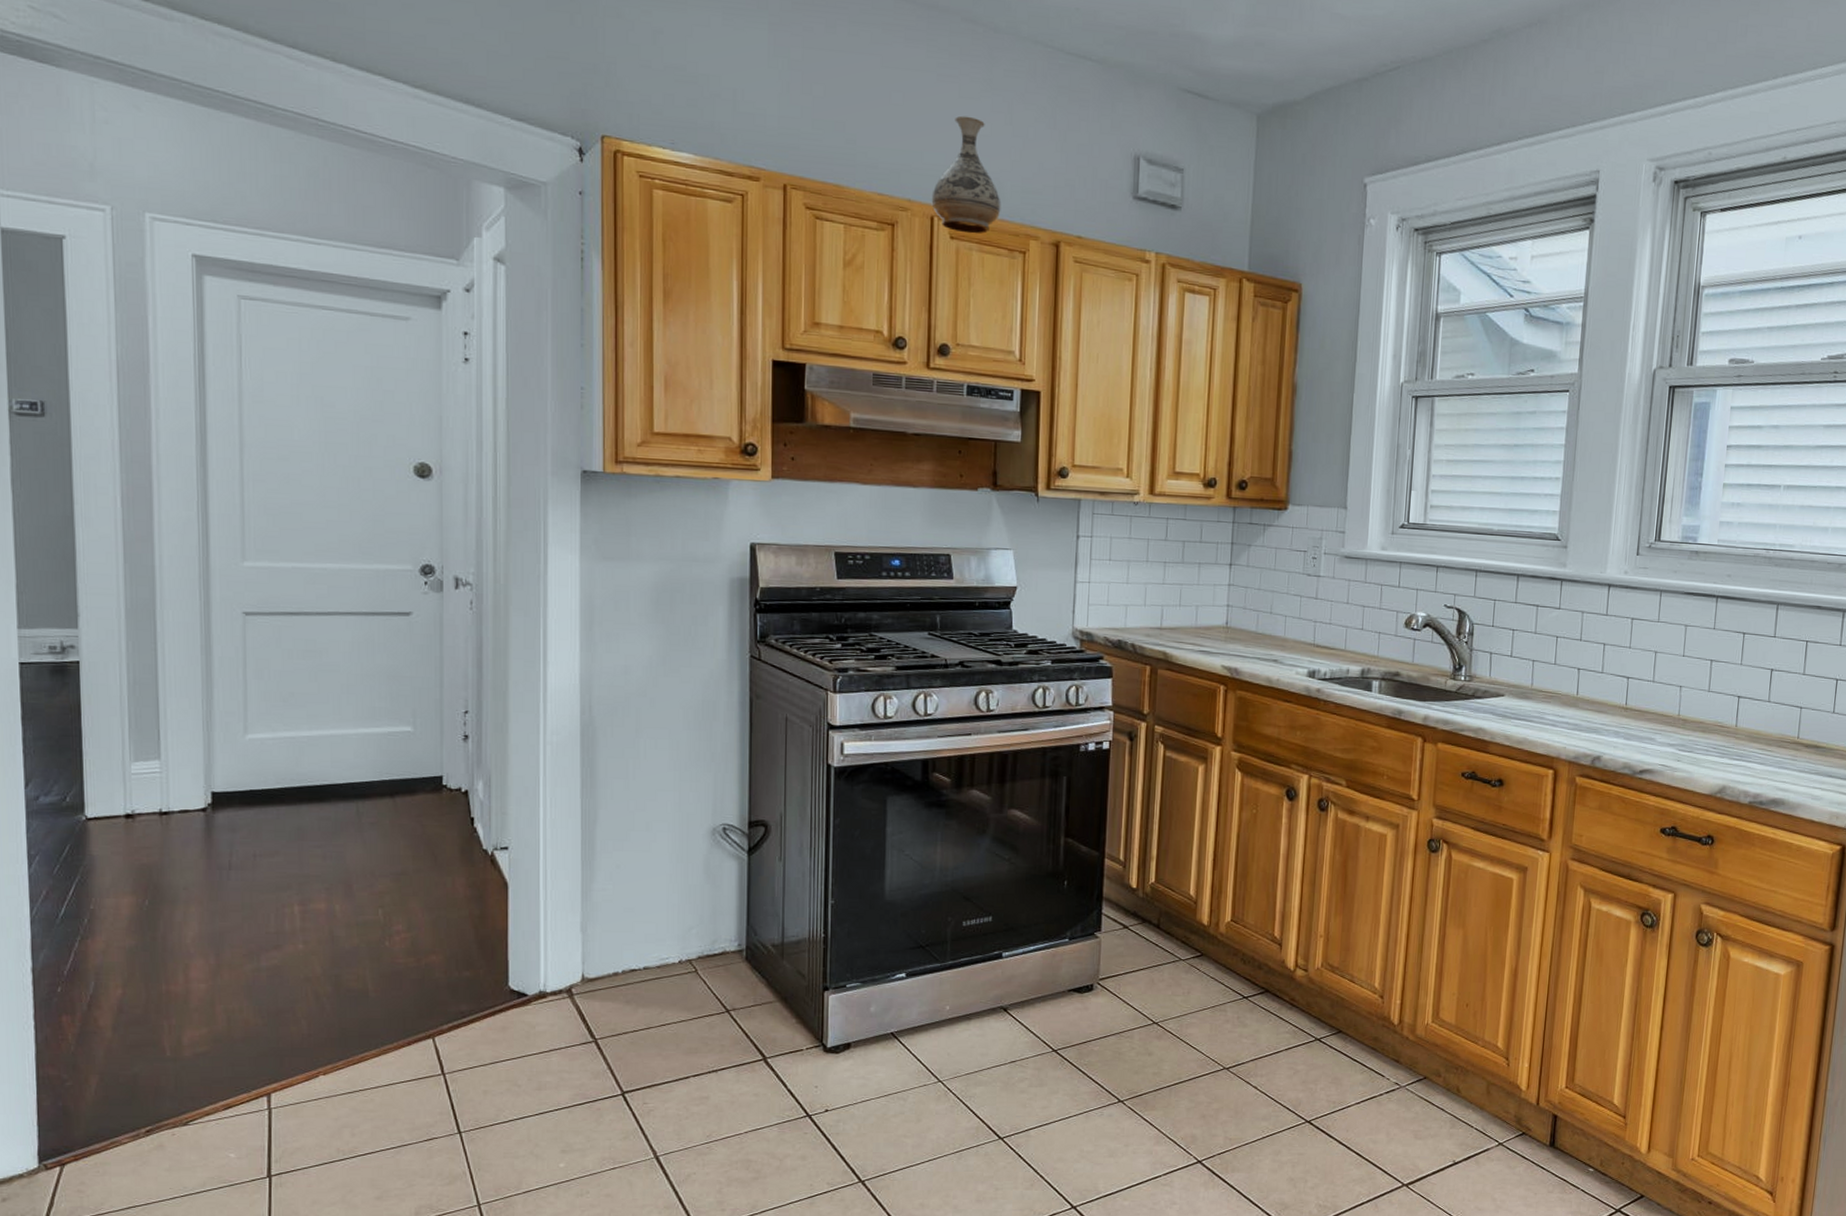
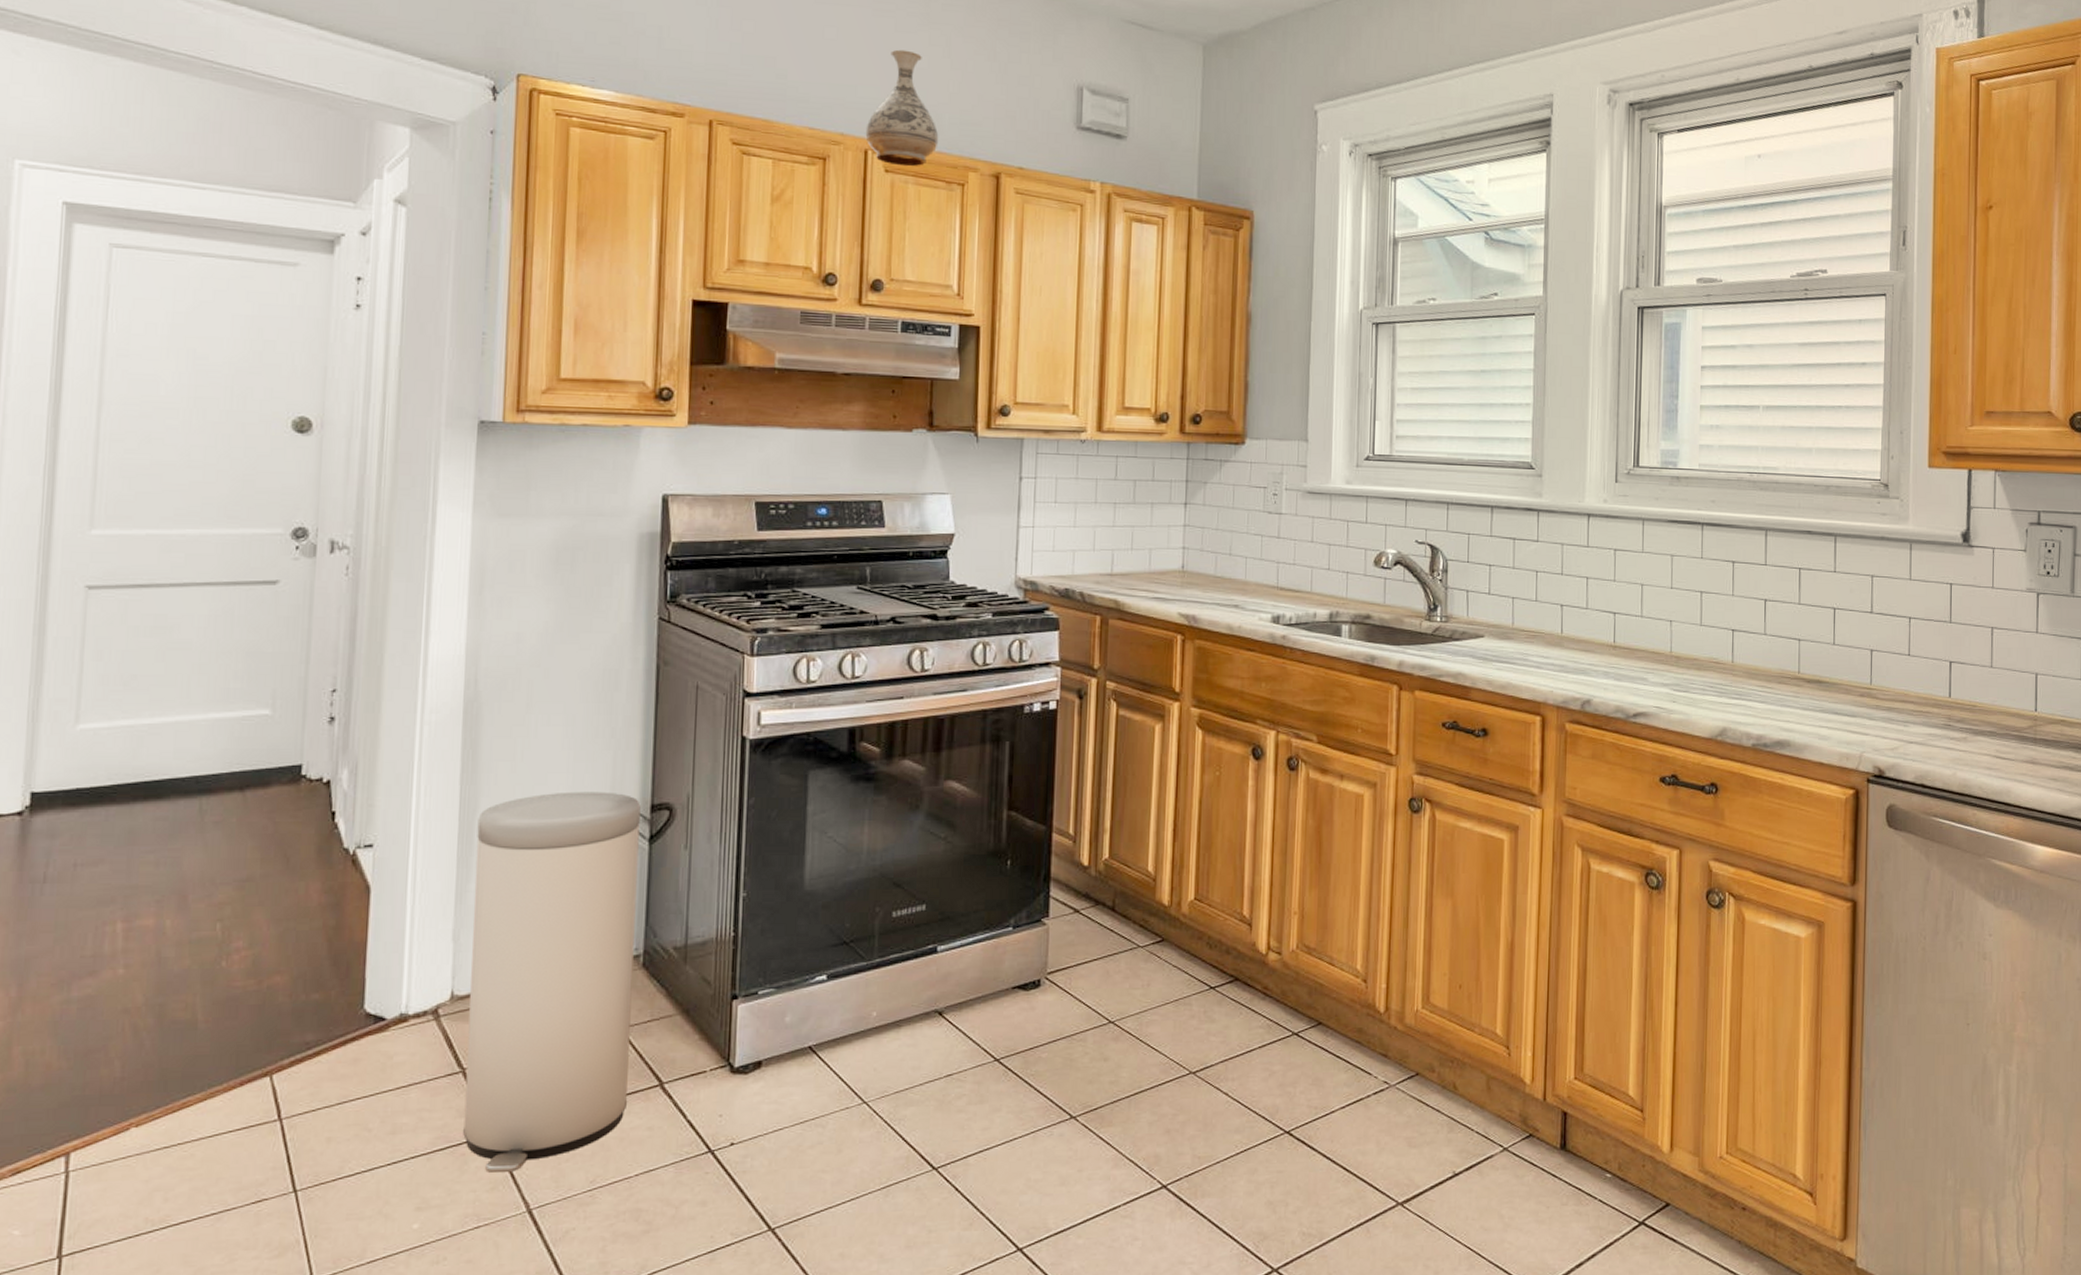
pedal bin: none [597,807,739,1126] -> present [463,791,641,1174]

